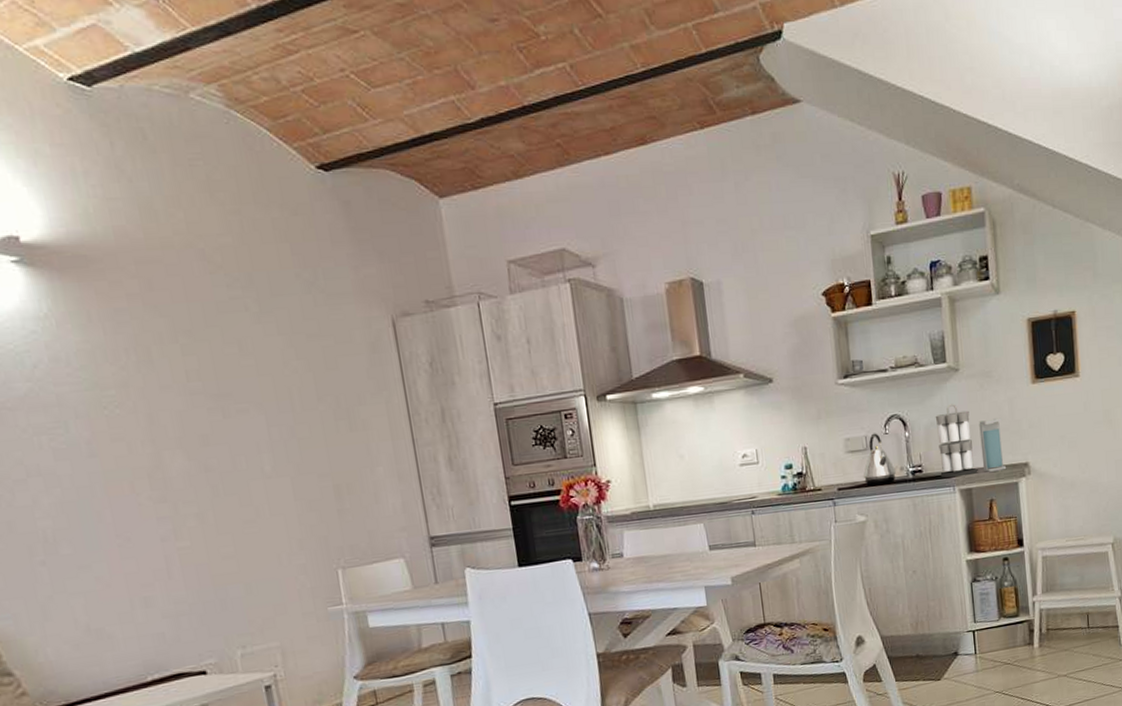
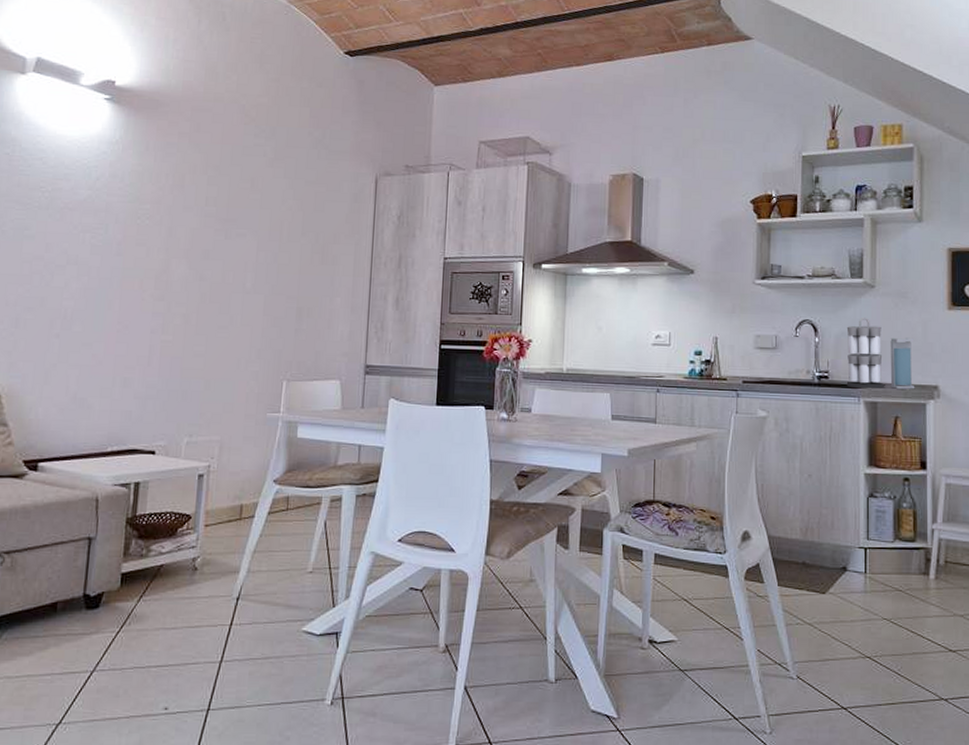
kettle: present [863,433,896,487] -> none [769,334,802,385]

